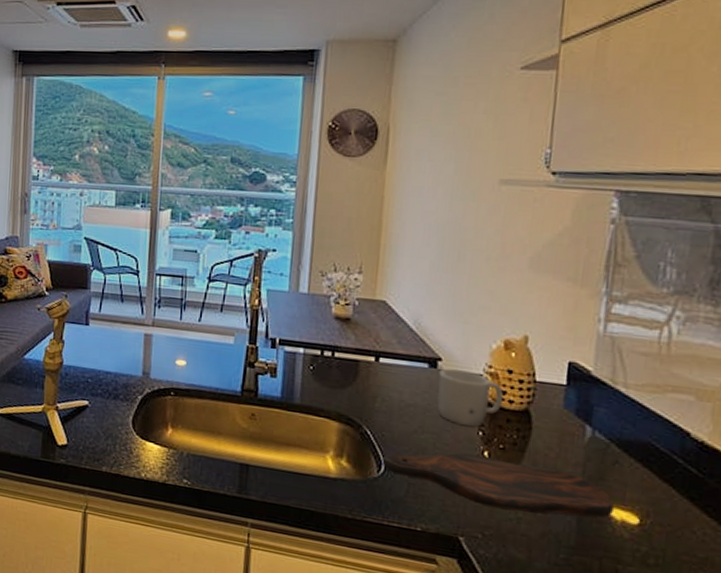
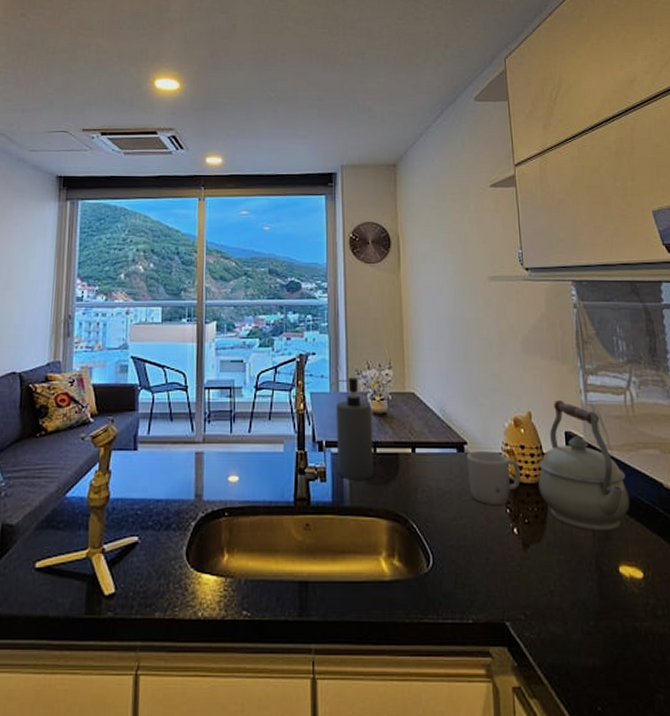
soap dispenser: none [289,278,335,382] -> present [329,377,374,480]
cutting board: present [382,452,614,518] -> none [429,533,622,585]
kettle: none [522,327,641,472] -> present [538,401,631,532]

